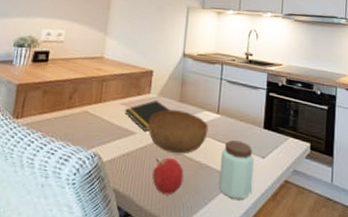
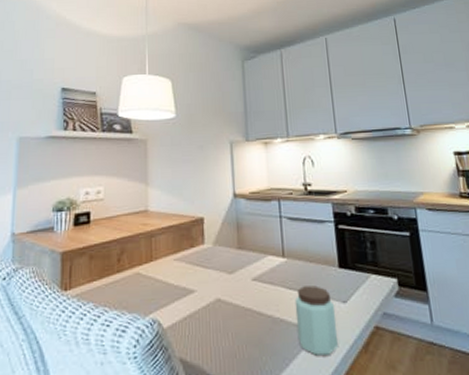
notepad: present [125,100,170,132] -> none [179,251,229,288]
bowl: present [148,109,209,154] -> none [207,259,276,310]
fruit: present [152,157,184,195] -> none [221,314,257,360]

